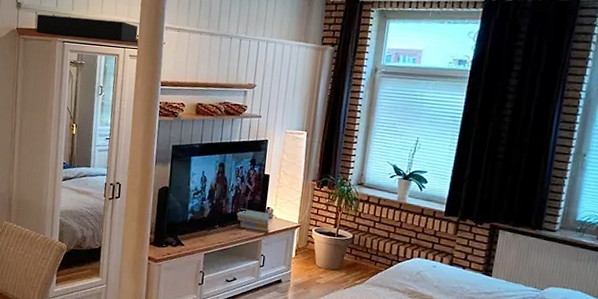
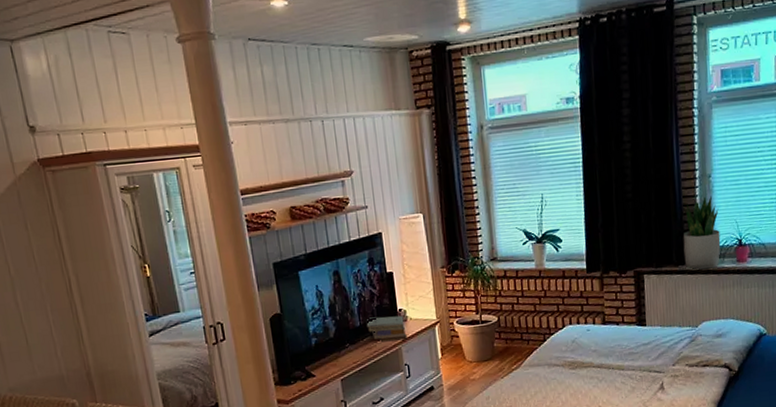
decorative box: present [35,14,138,44] -> none [61,125,198,161]
planter: none [542,172,588,240] -> present [683,196,721,270]

